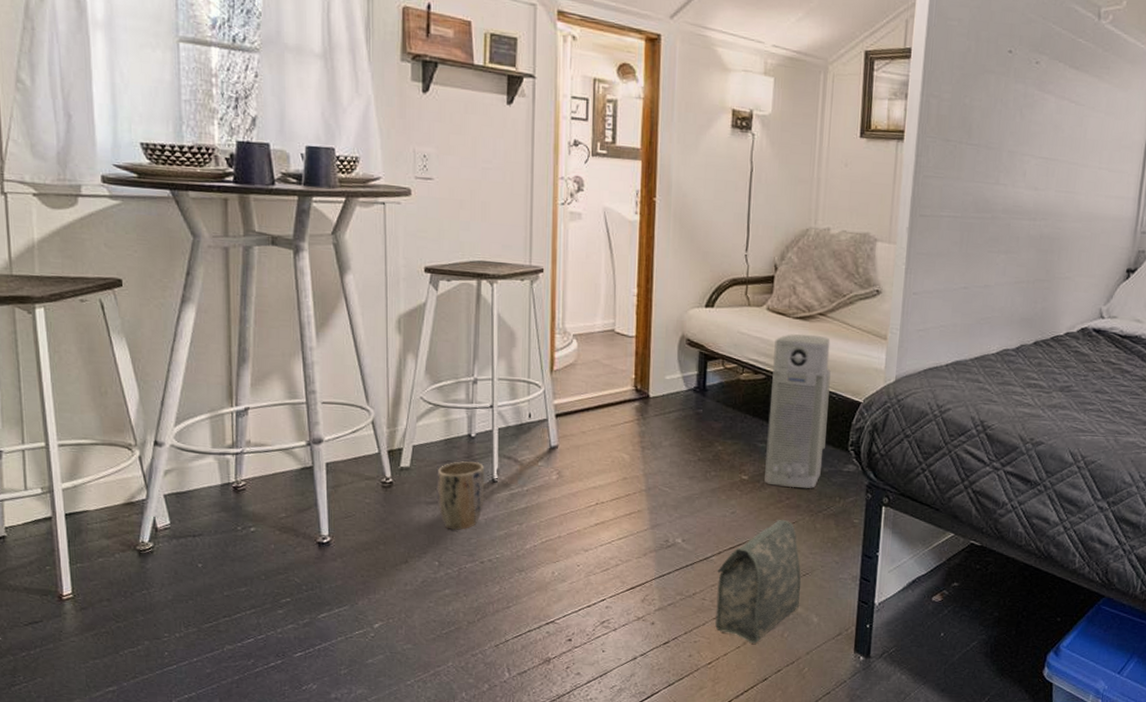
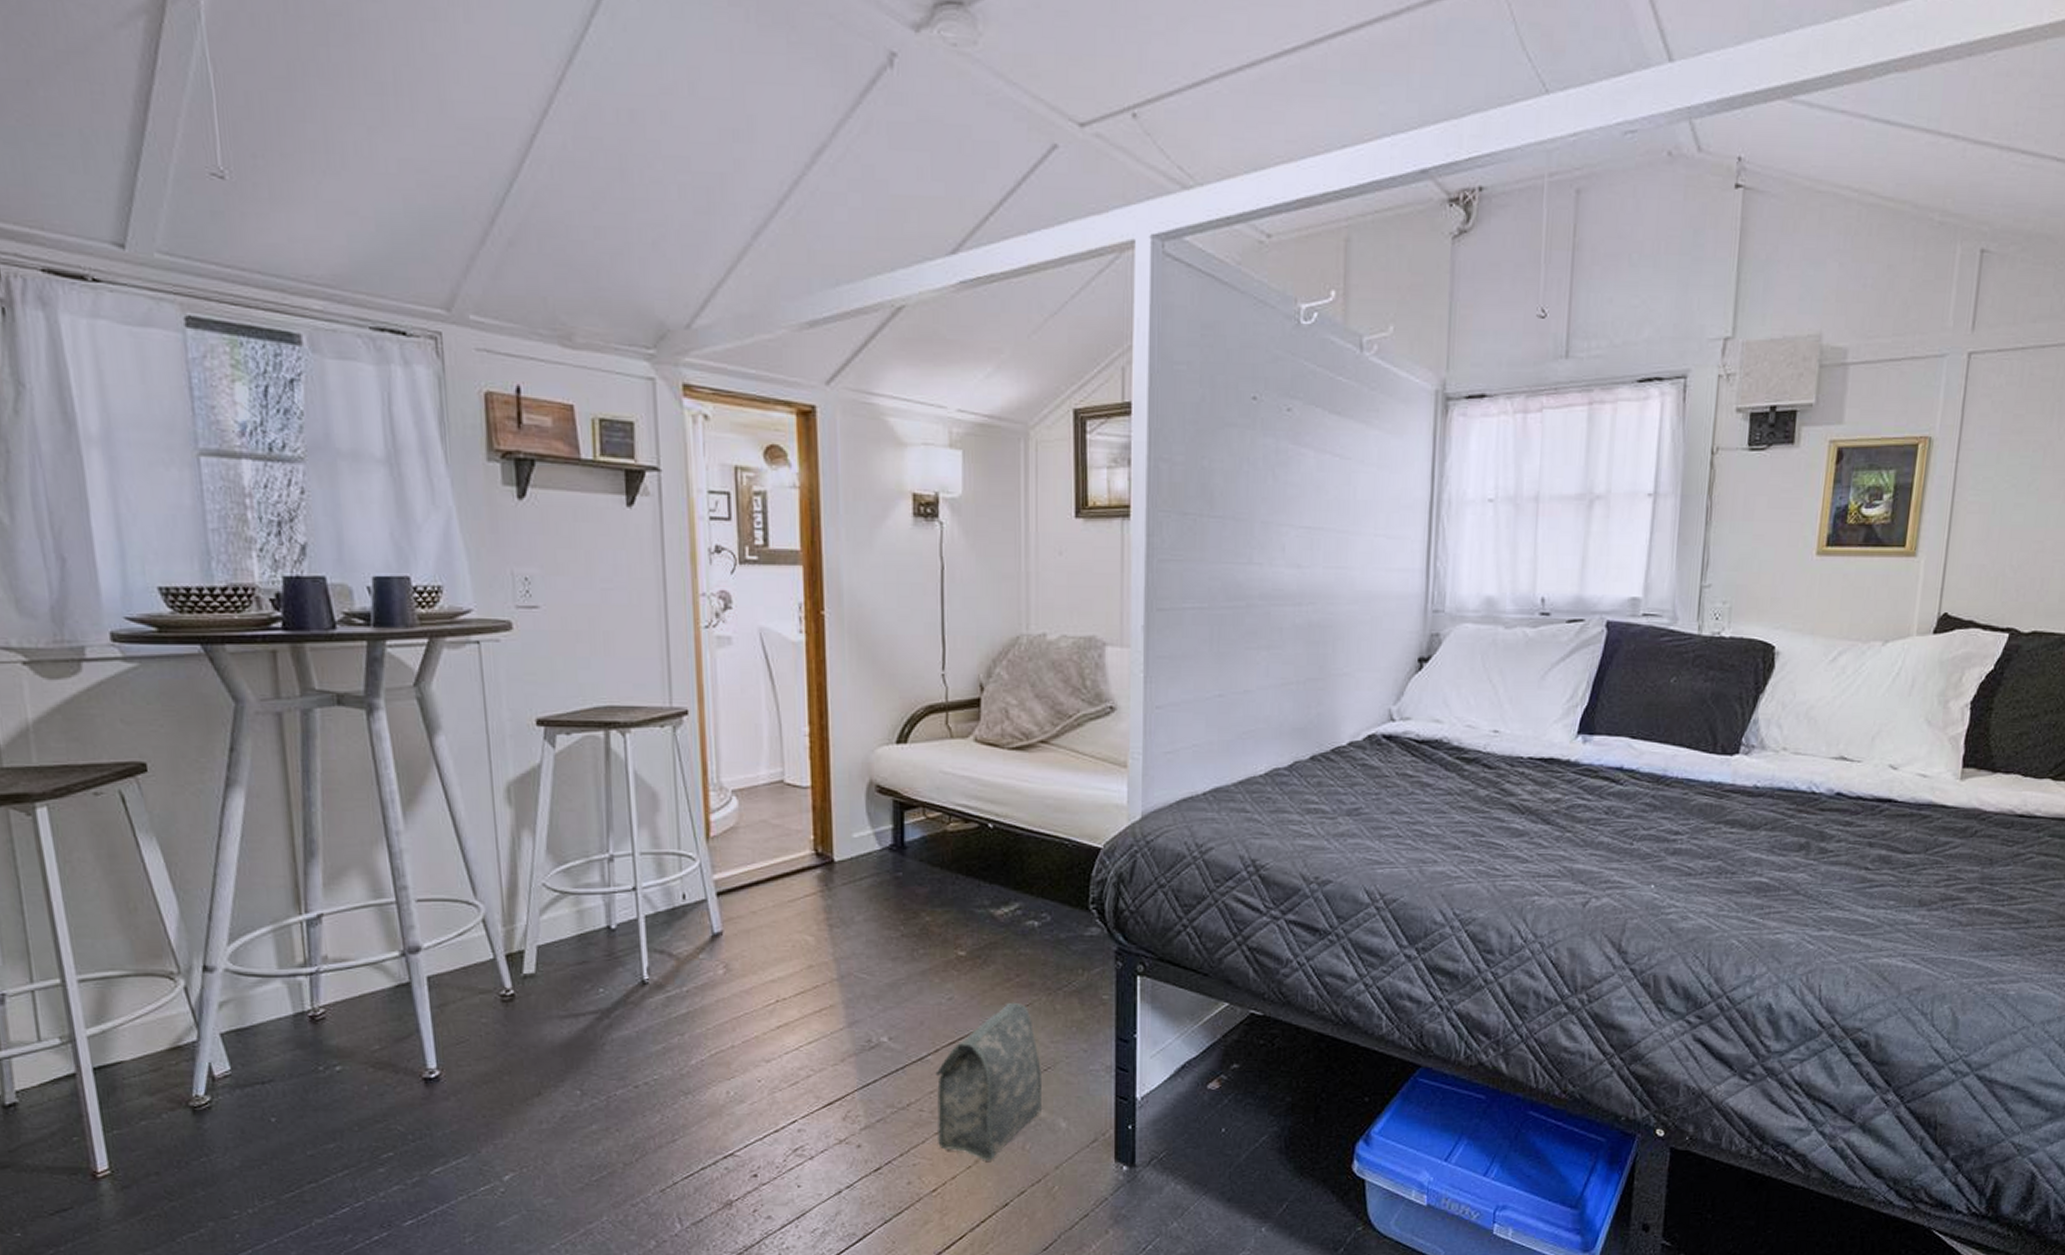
plant pot: present [437,461,485,530] -> none [570,961,634,1048]
air purifier: present [764,334,831,488] -> none [985,768,1060,962]

